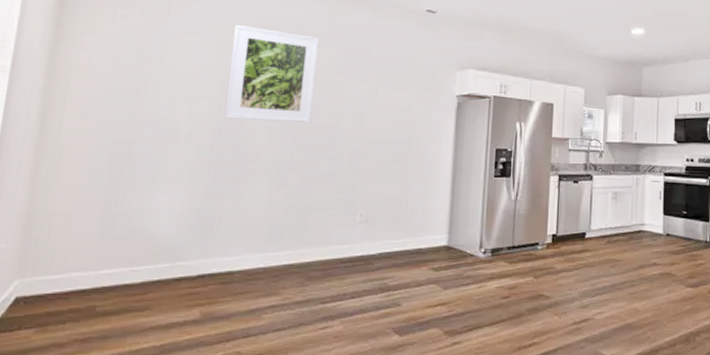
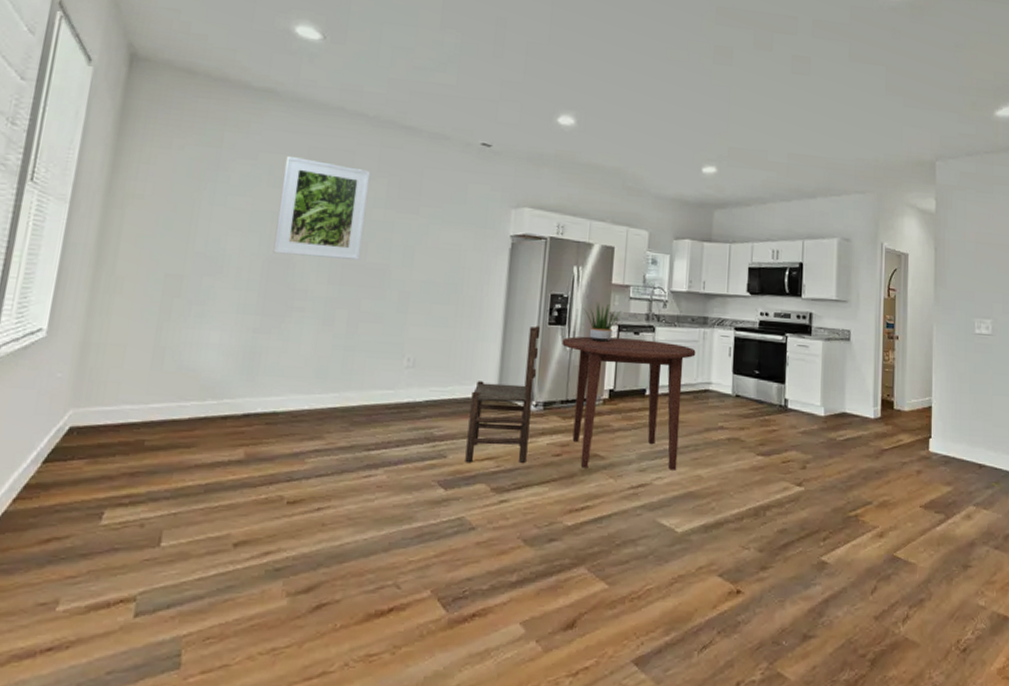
dining chair: none [418,178,487,310] -> present [465,326,541,464]
dining table: none [507,186,630,308] -> present [562,336,696,470]
potted plant: none [526,155,562,191] -> present [583,302,622,342]

